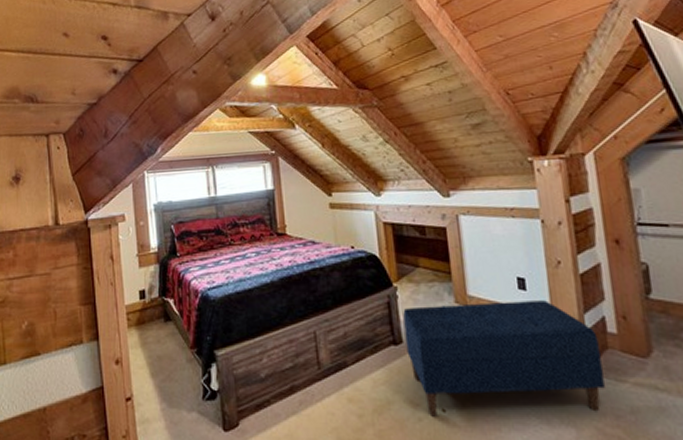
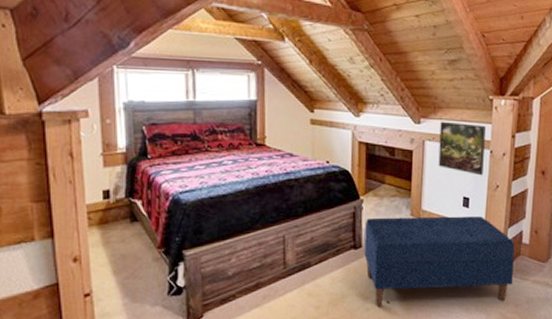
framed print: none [473,191,537,251] -> present [438,121,486,176]

